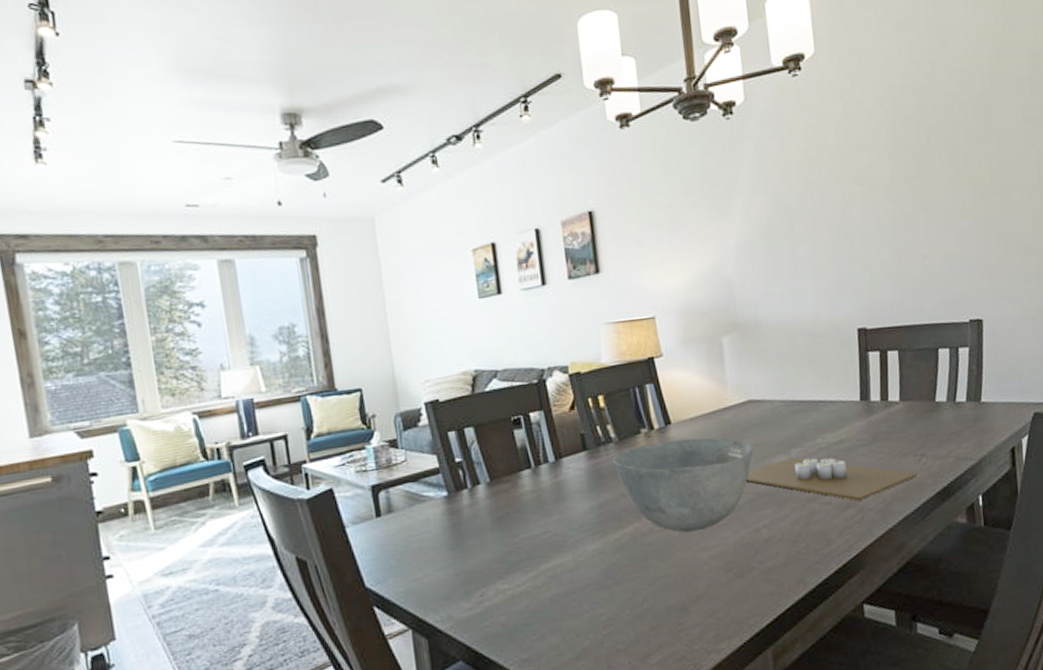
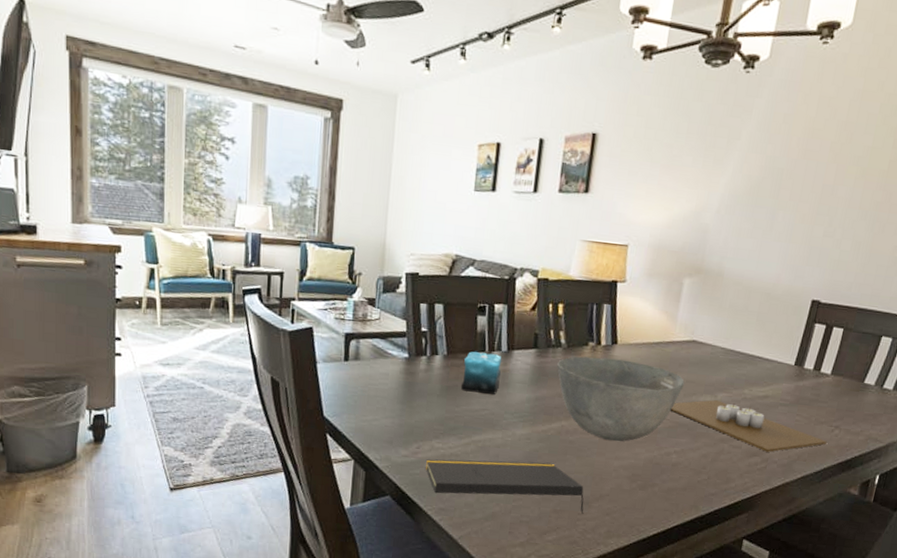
notepad: none [493,573,684,644] -> present [425,458,584,514]
candle: none [511,467,556,518] -> present [461,351,502,394]

